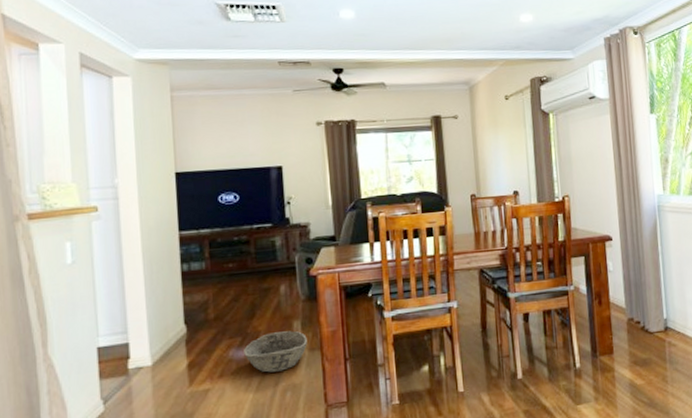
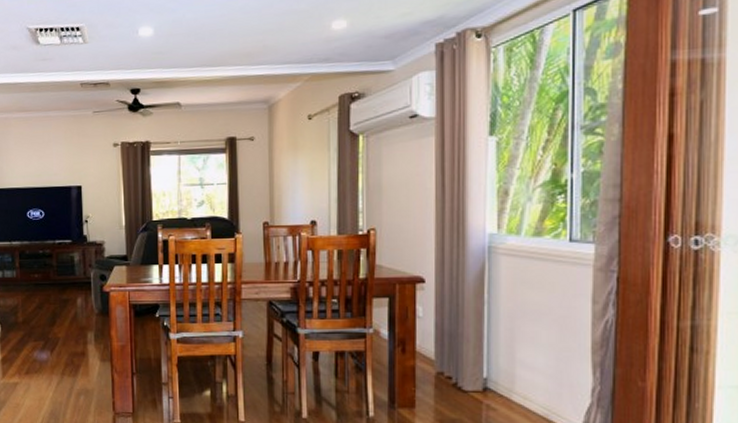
basket: present [244,331,307,373] -> none [46,340,99,376]

